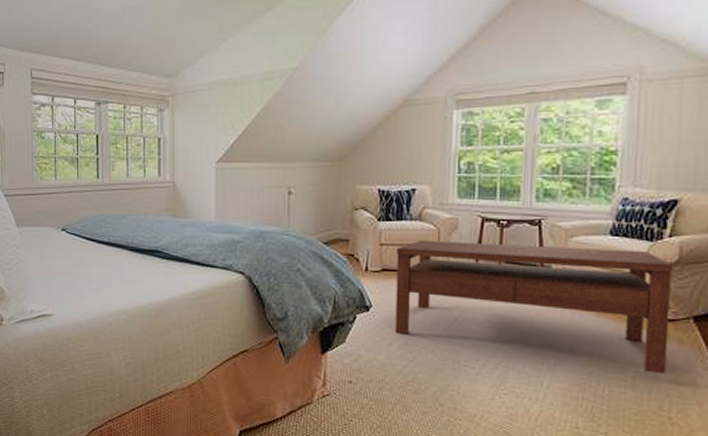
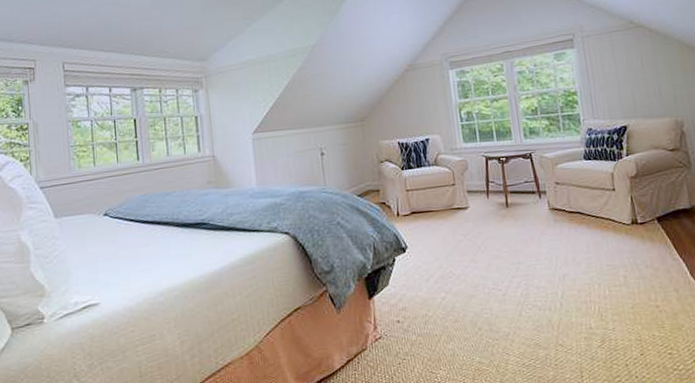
coffee table: present [395,240,674,374] -> none [421,169,647,270]

